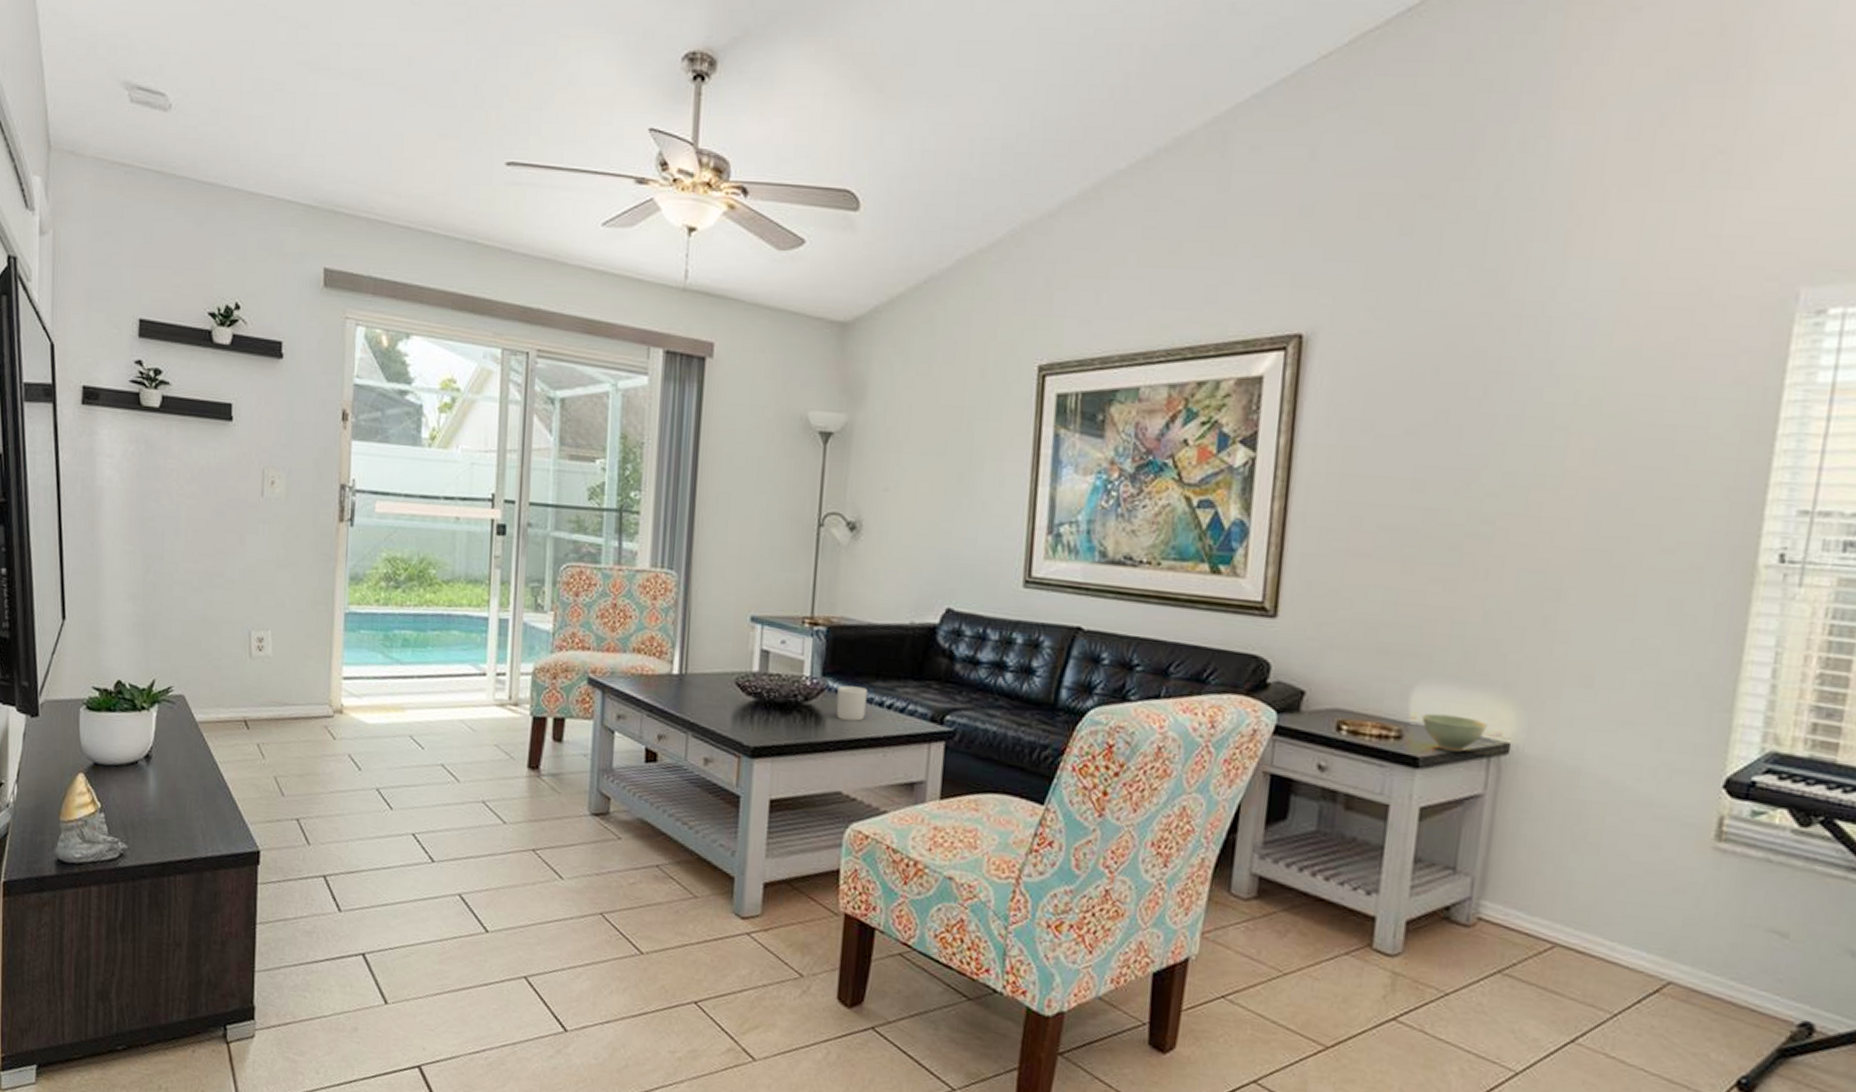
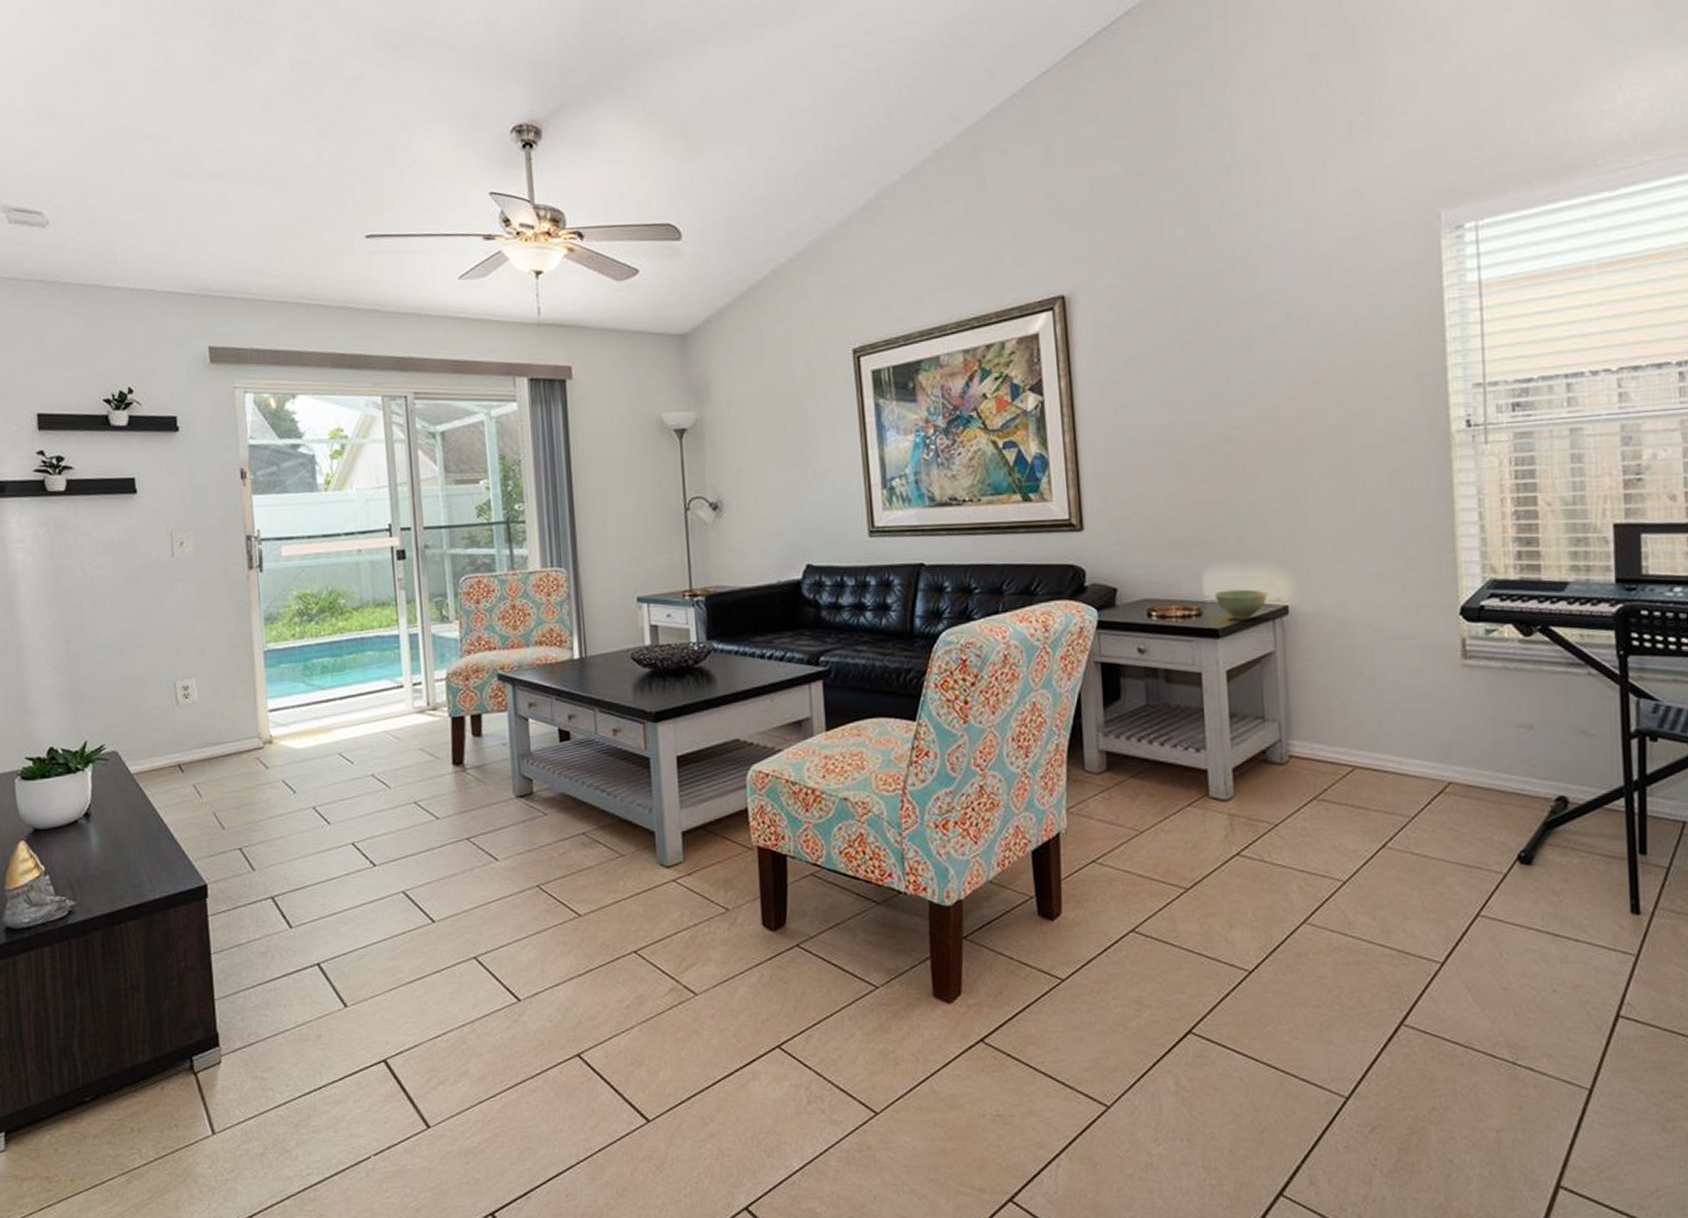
mug: present [836,685,869,722] -> none [722,644,750,676]

